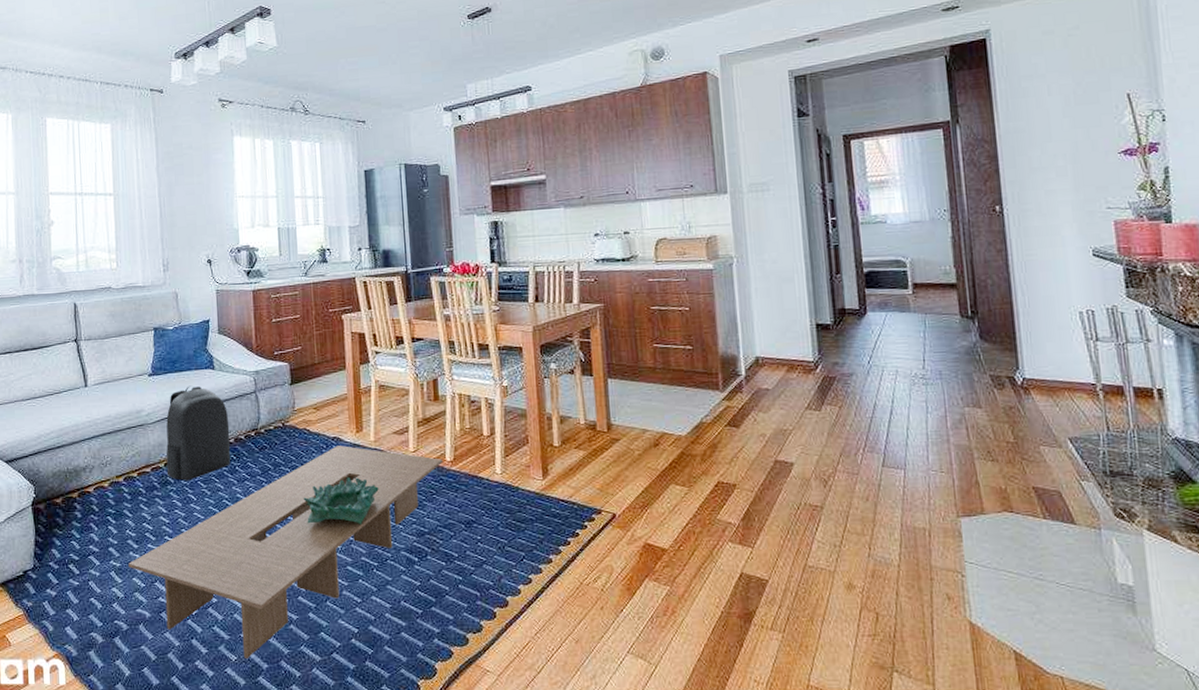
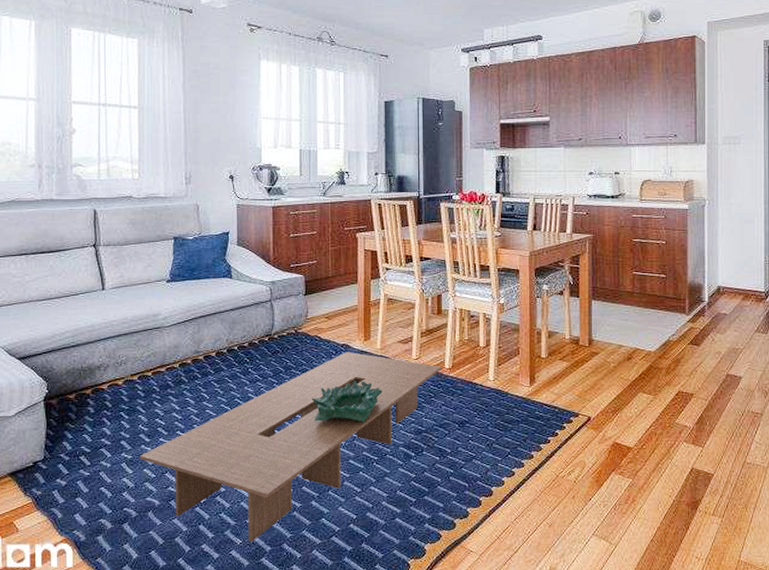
backpack: present [166,385,231,481] -> none [181,292,245,380]

